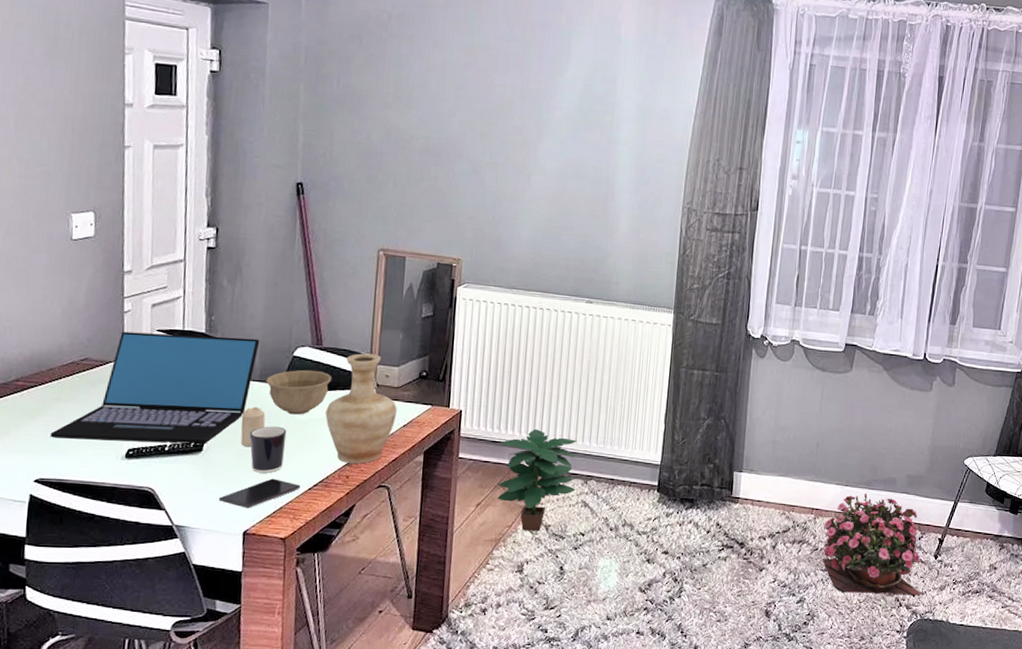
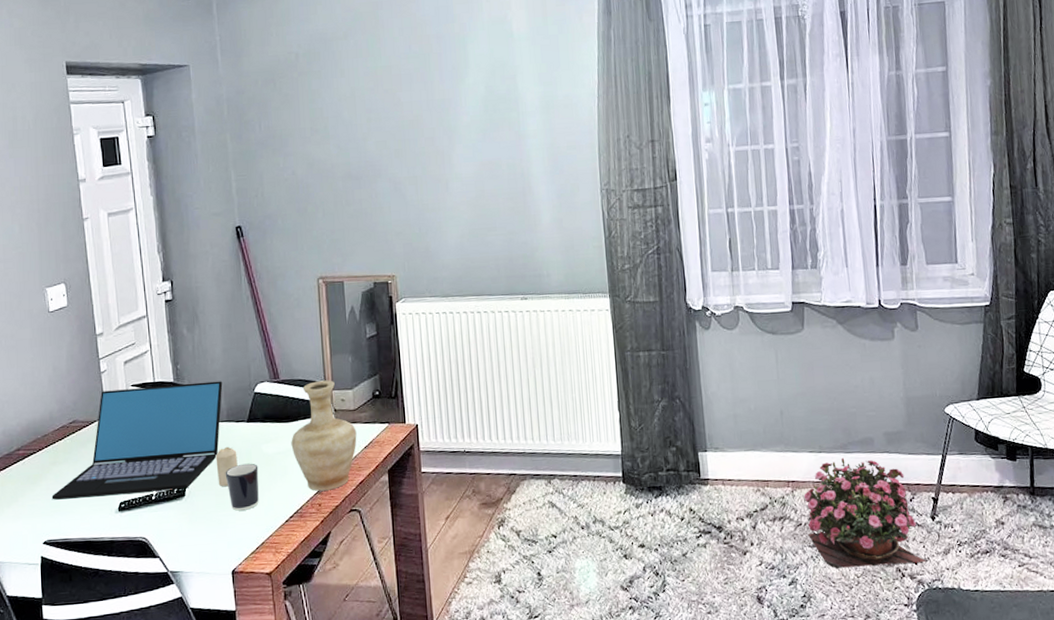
smartphone: present [218,478,301,508] -> none [205,514,278,547]
bowl: present [266,369,332,415] -> none [233,403,293,450]
potted plant: present [498,429,576,532] -> none [459,433,541,540]

